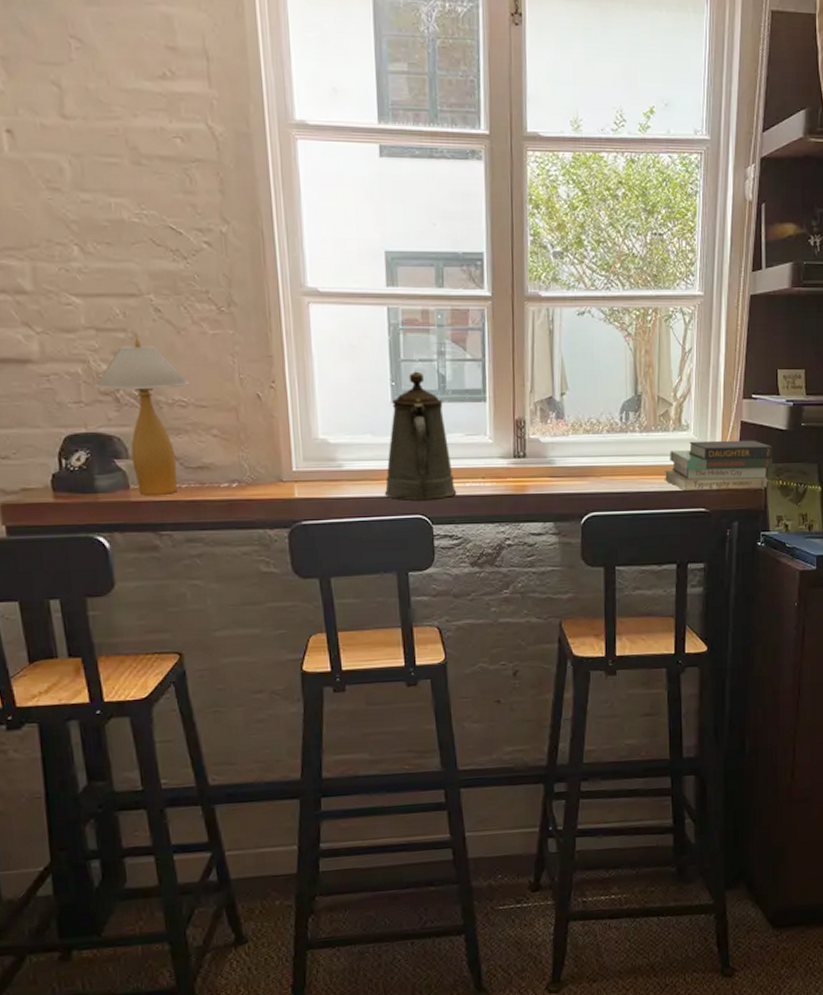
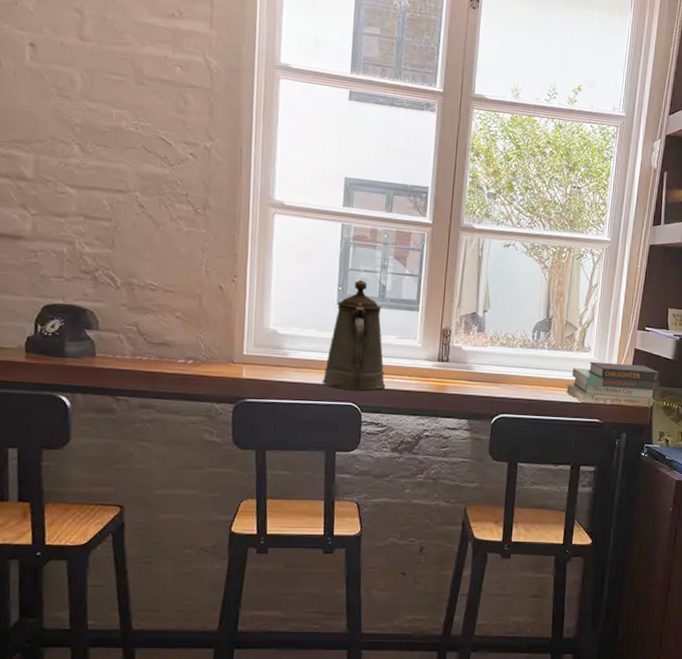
table lamp: present [95,333,191,496] -> none [77,223,163,365]

